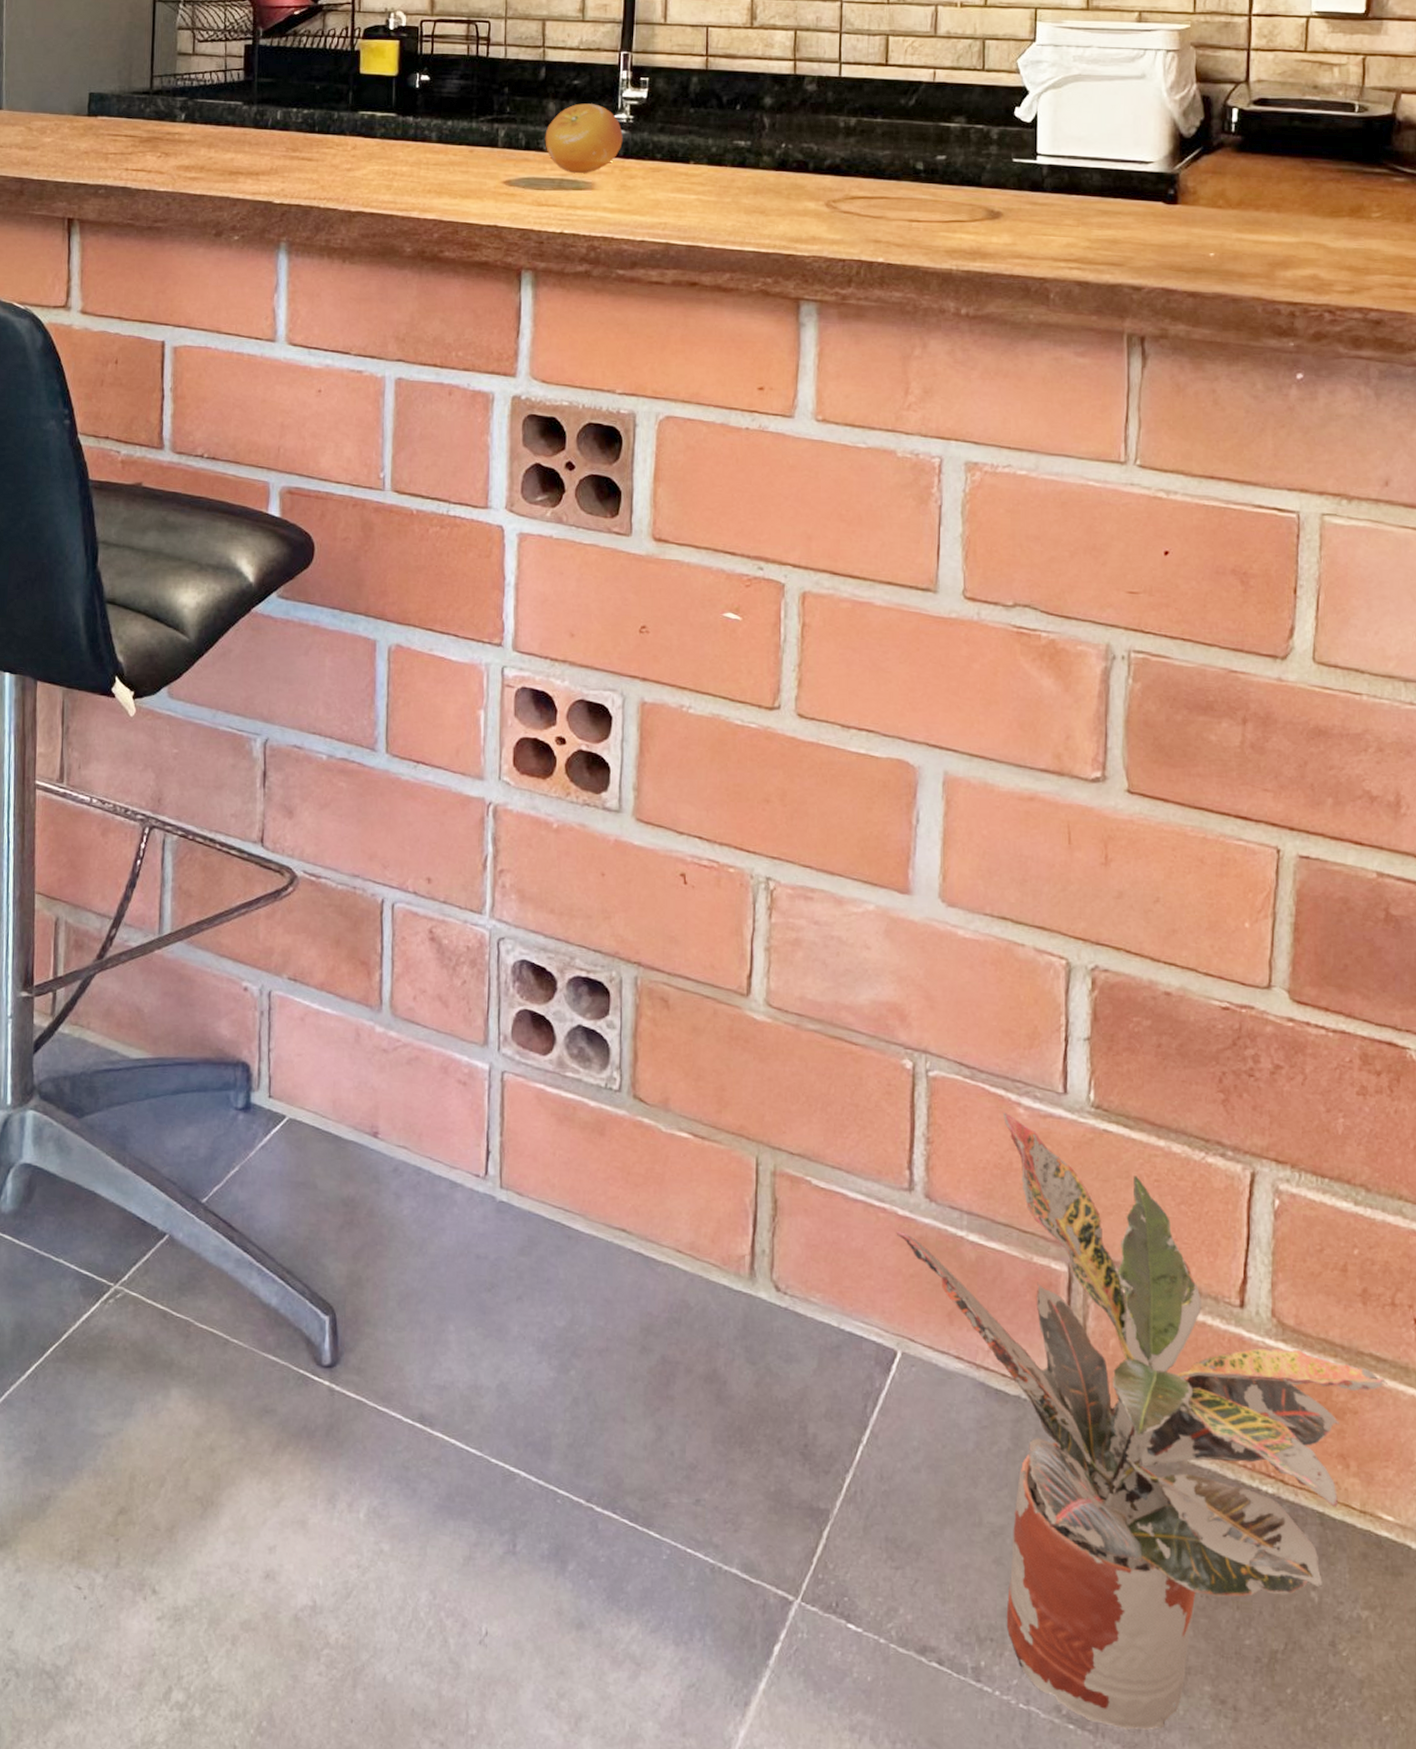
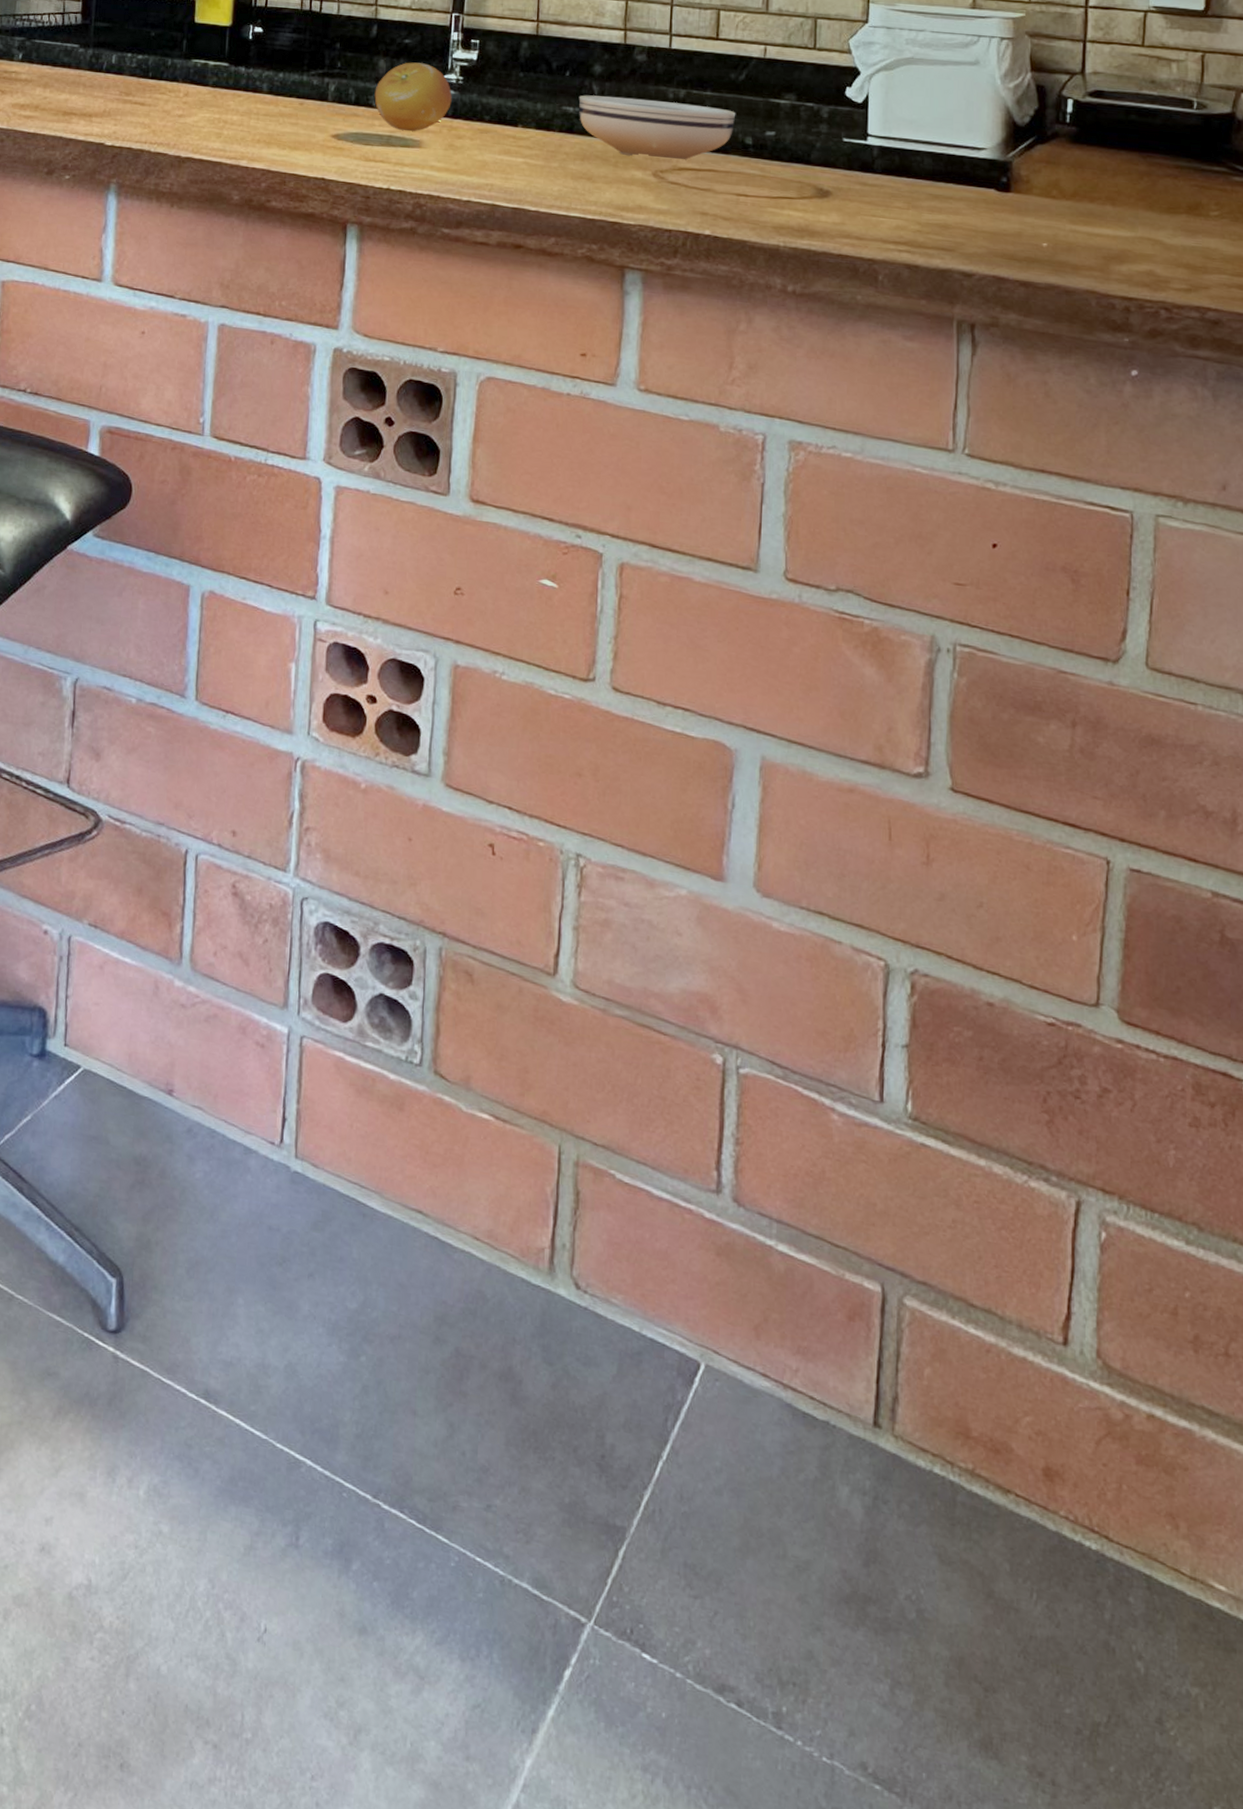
bowl: none [750,128,907,189] -> present [578,95,736,161]
potted plant: present [896,1113,1387,1730] -> none [702,1117,1220,1799]

